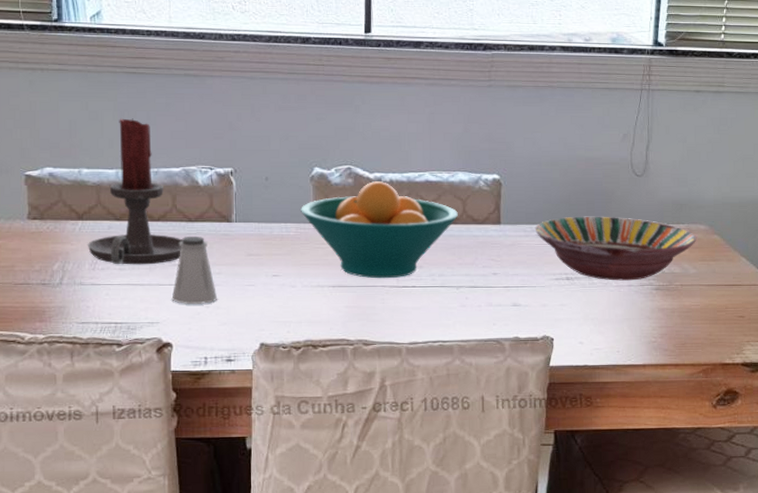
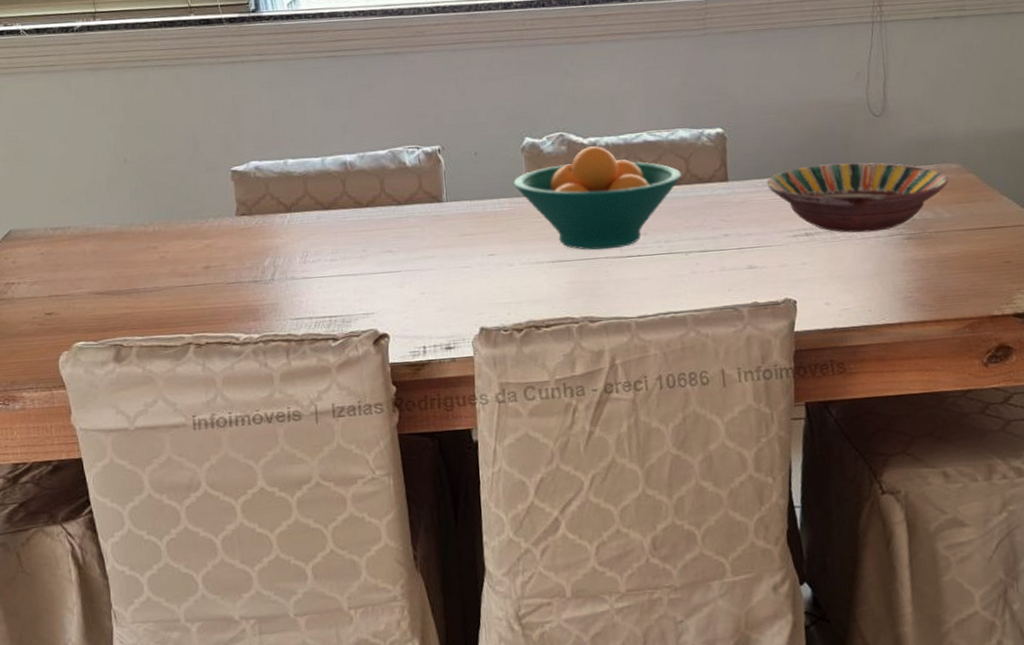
candle holder: present [87,118,183,265] -> none [296,103,394,256]
saltshaker: present [171,235,218,305] -> none [385,219,433,293]

